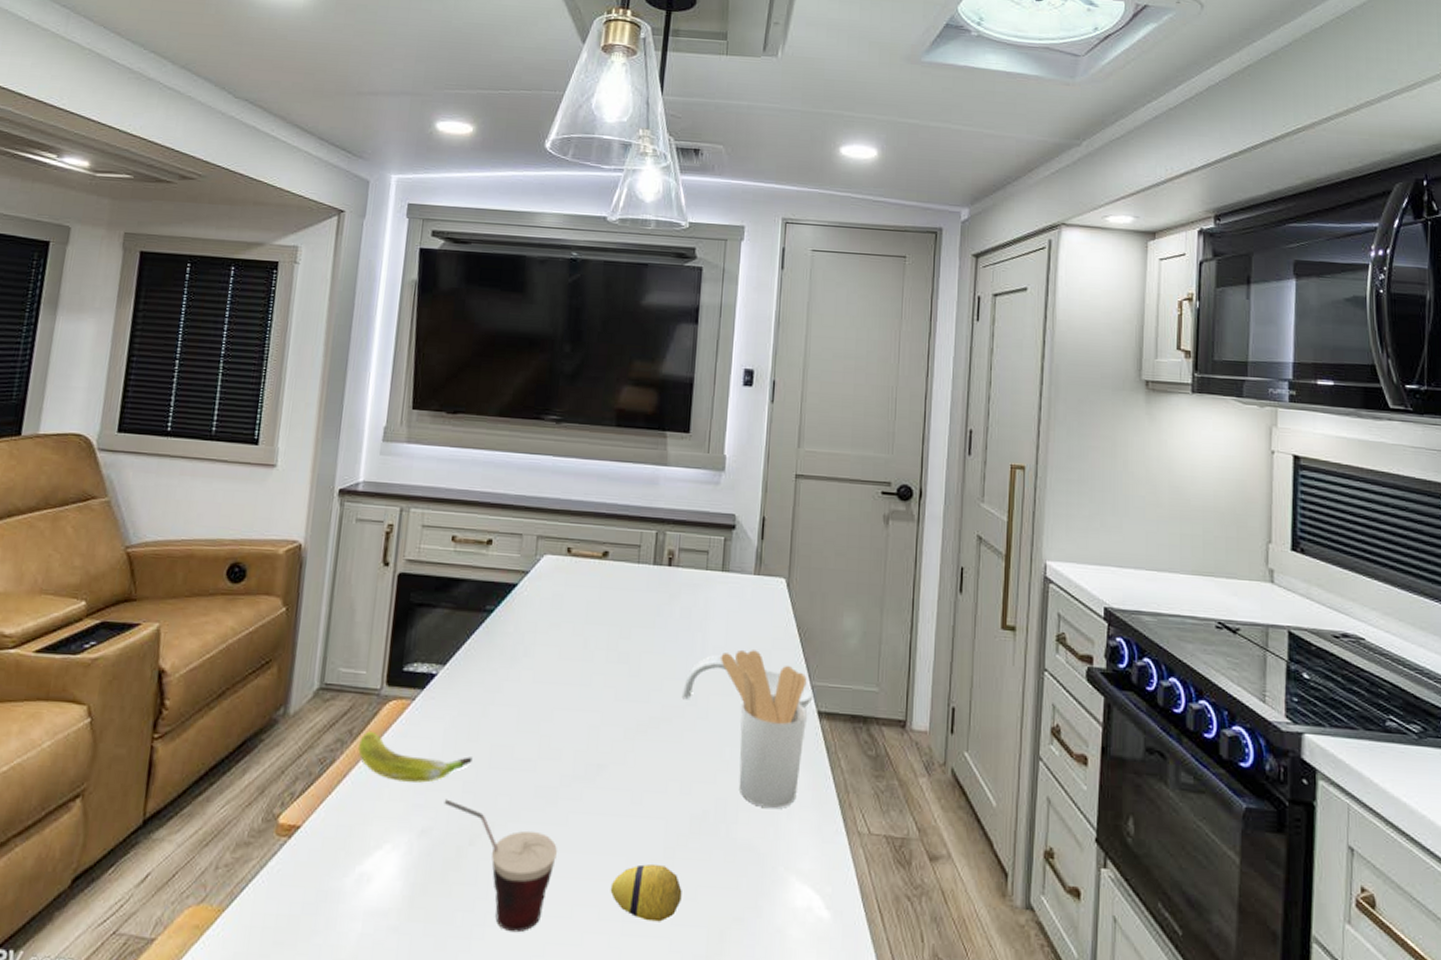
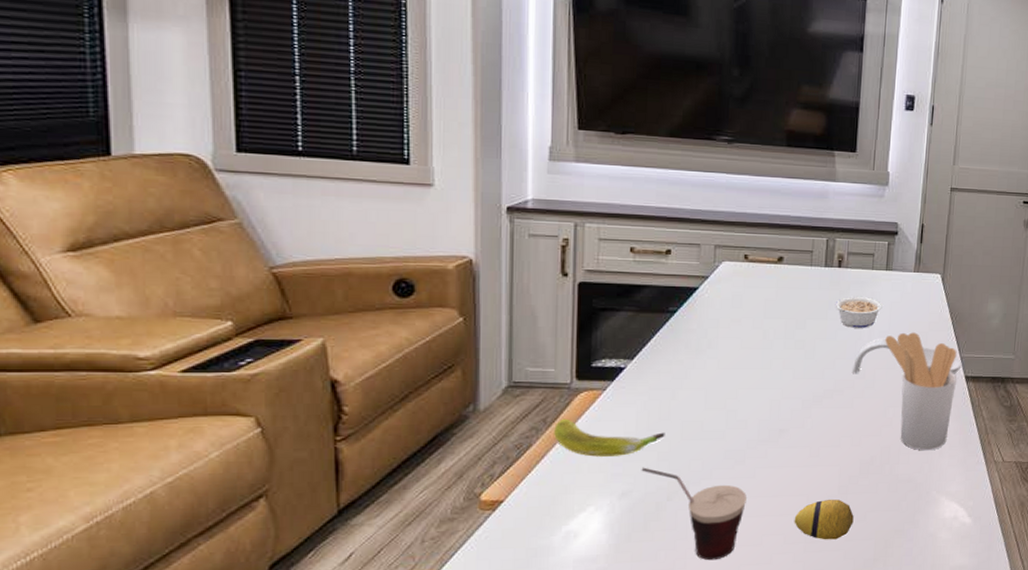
legume: none [664,600,719,642] -> present [835,296,884,328]

